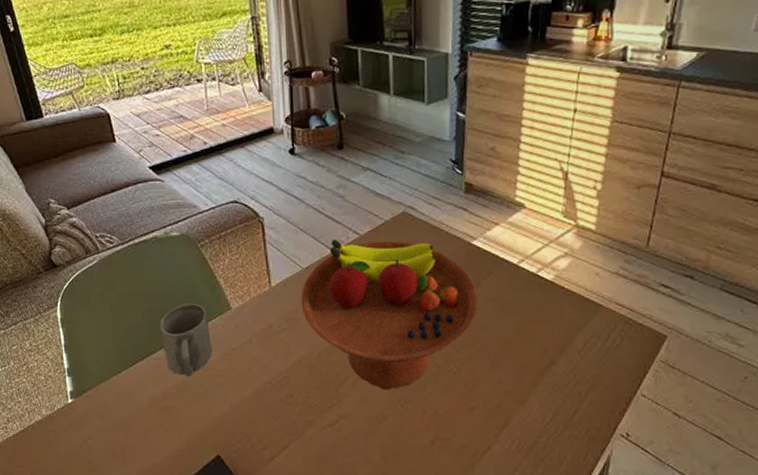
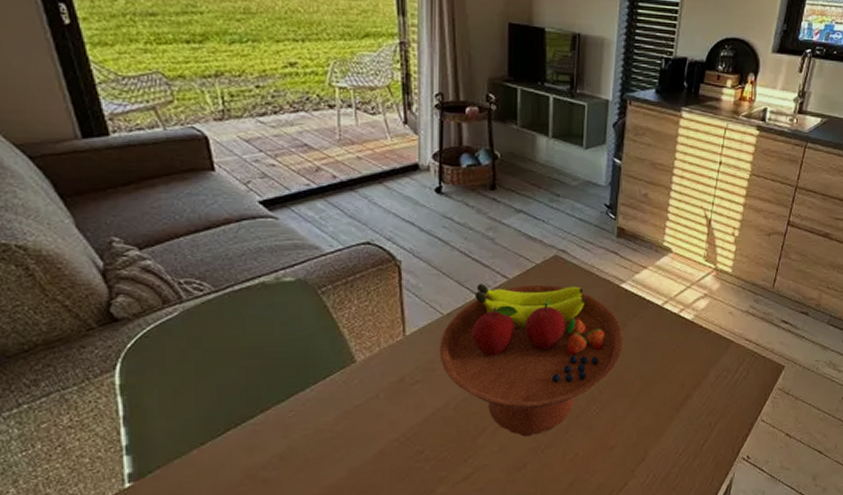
mug: present [160,304,213,377] -> none [262,358,330,442]

